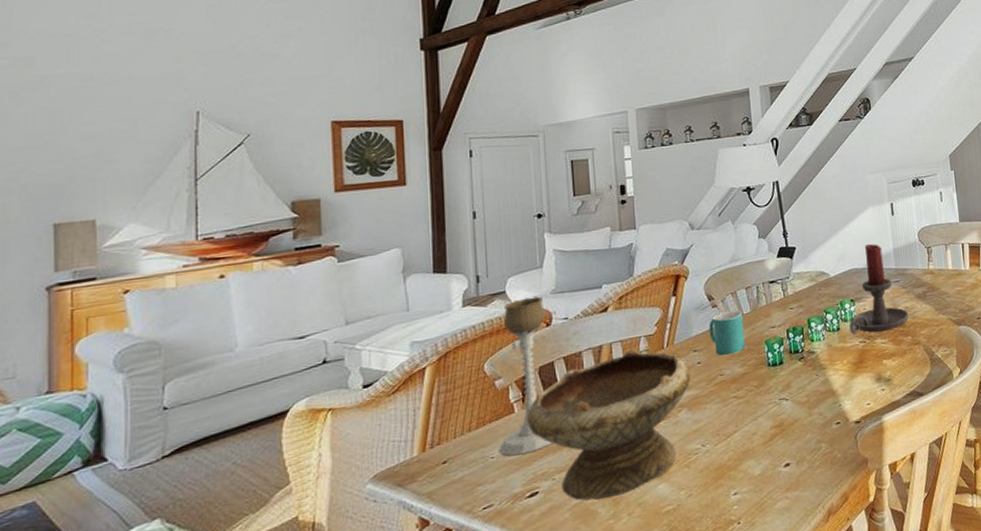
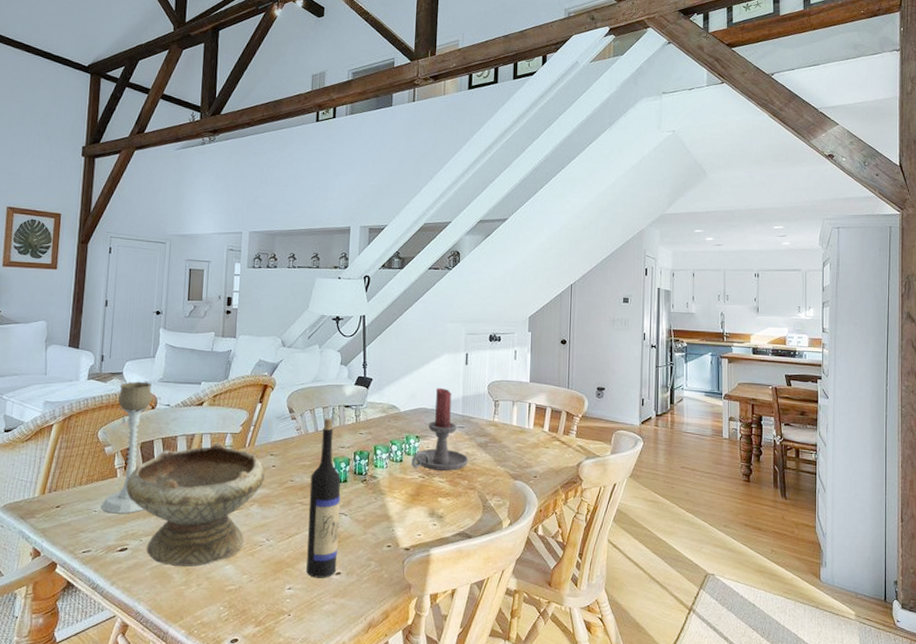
mug: present [708,310,746,355] -> none [286,425,317,464]
wine bottle: none [742,298,785,476] -> present [306,418,341,578]

